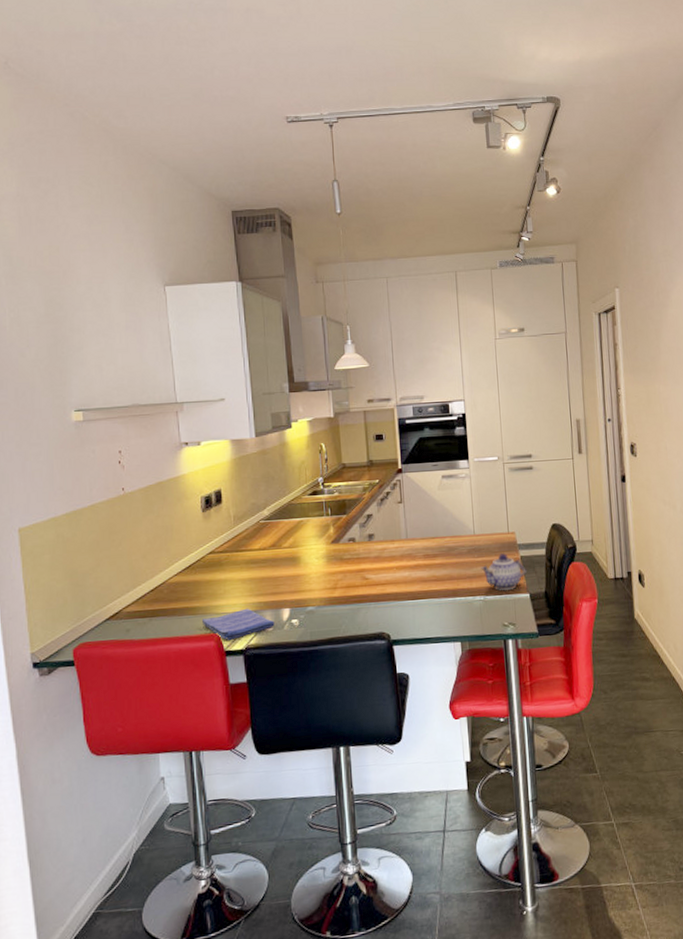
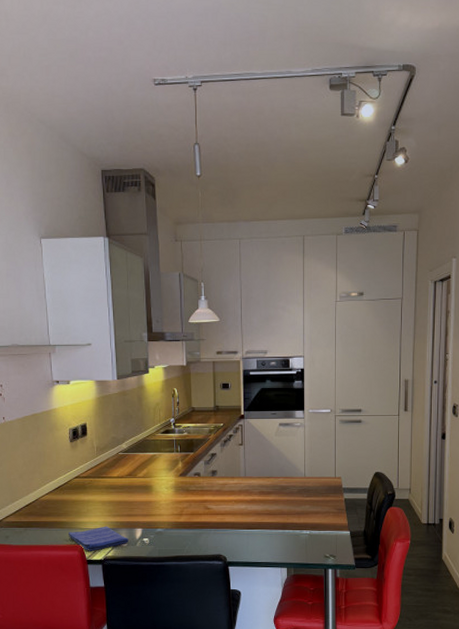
teapot: present [481,553,527,590] -> none [309,495,349,527]

